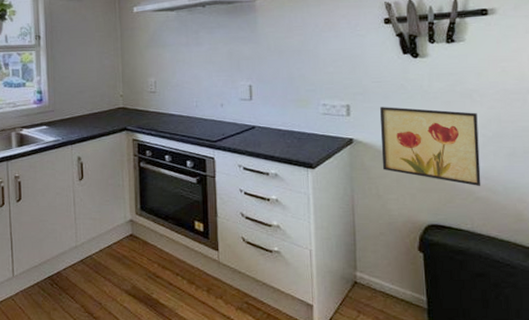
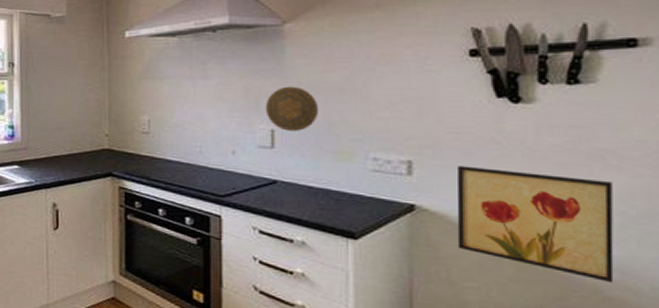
decorative plate: none [244,50,284,86] -> present [265,86,319,131]

